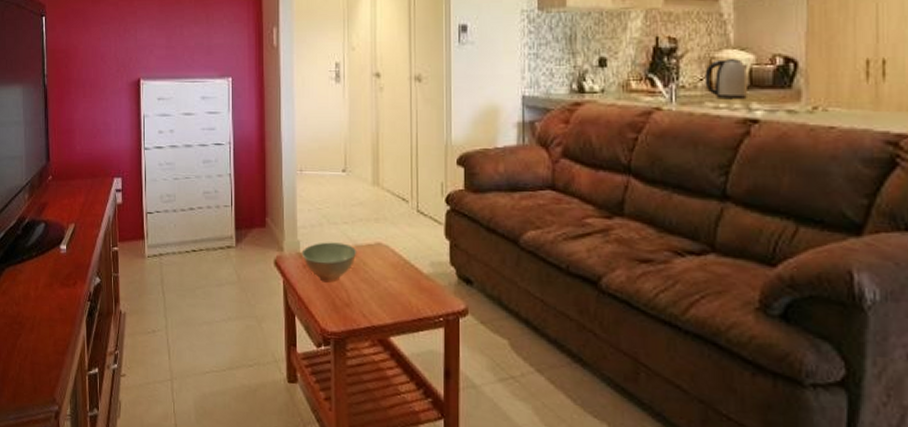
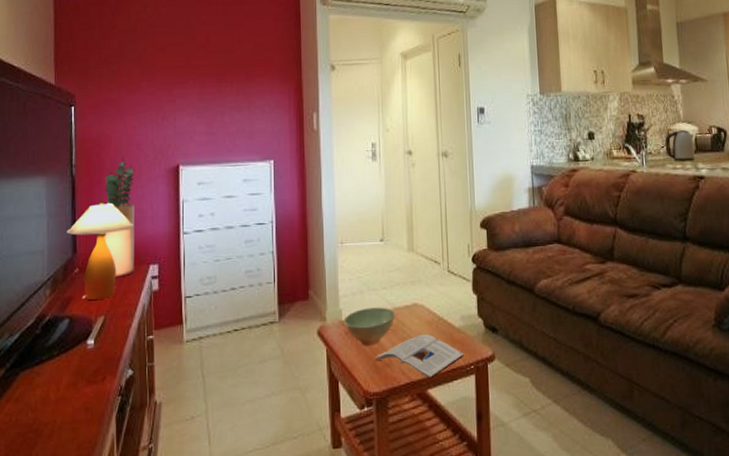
table lamp: none [41,108,100,208] -> present [66,198,135,301]
vase: none [73,68,100,188] -> present [104,156,135,278]
magazine: none [334,277,432,325] -> present [375,334,464,378]

